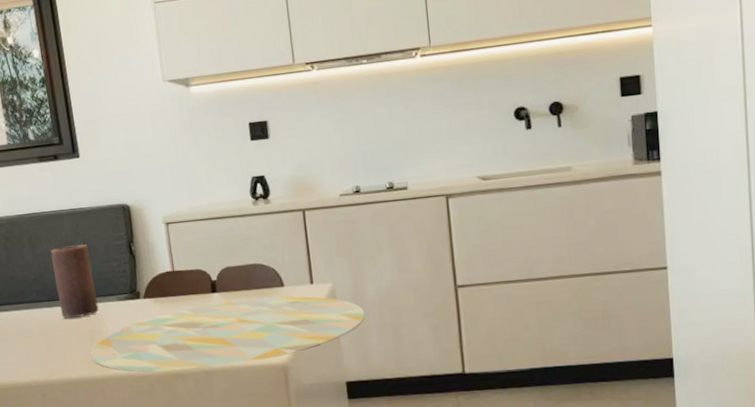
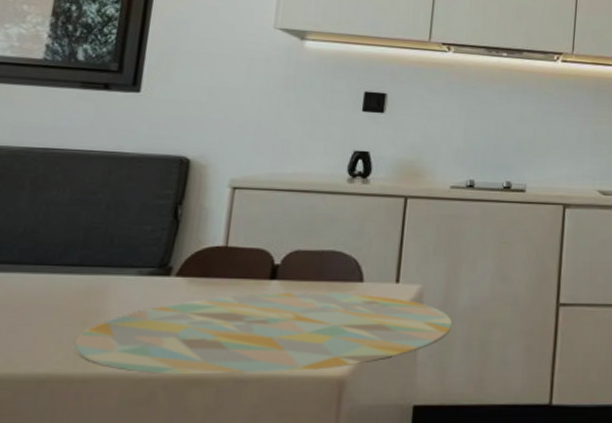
candle: present [50,244,99,318] -> none [47,196,117,291]

